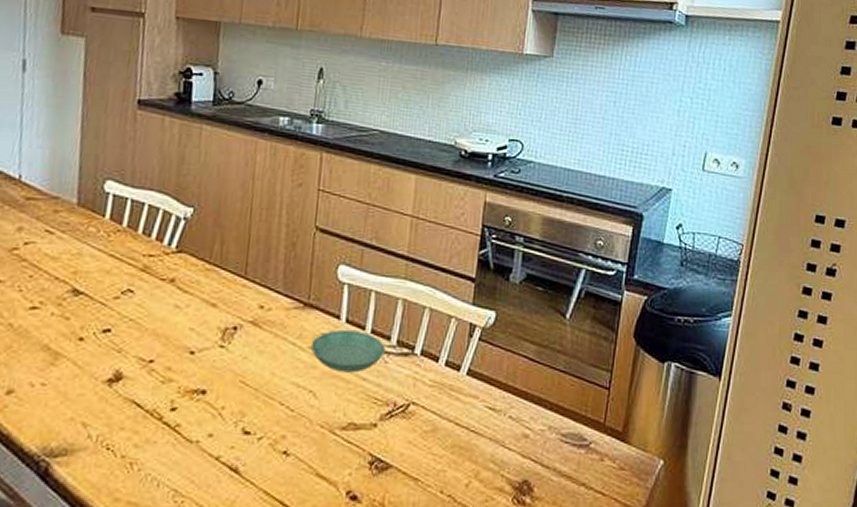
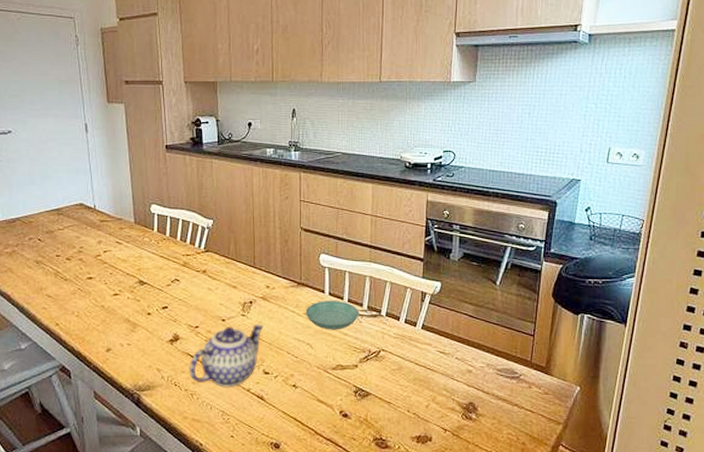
teapot: none [131,359,250,454] -> present [189,323,264,388]

